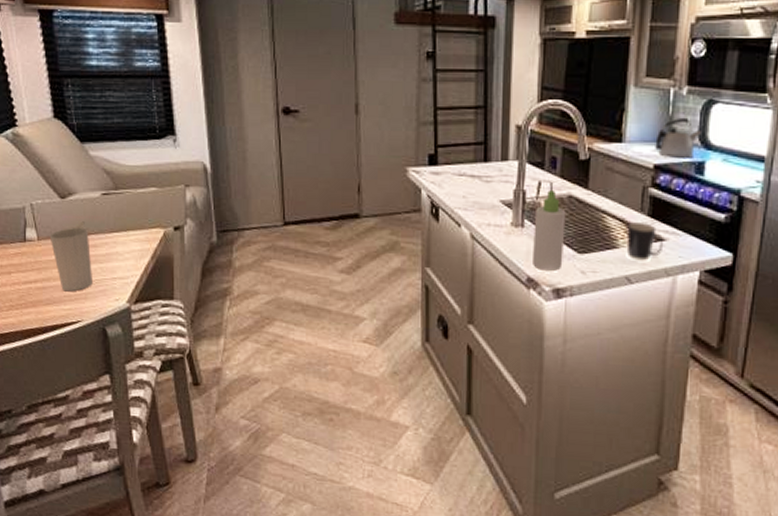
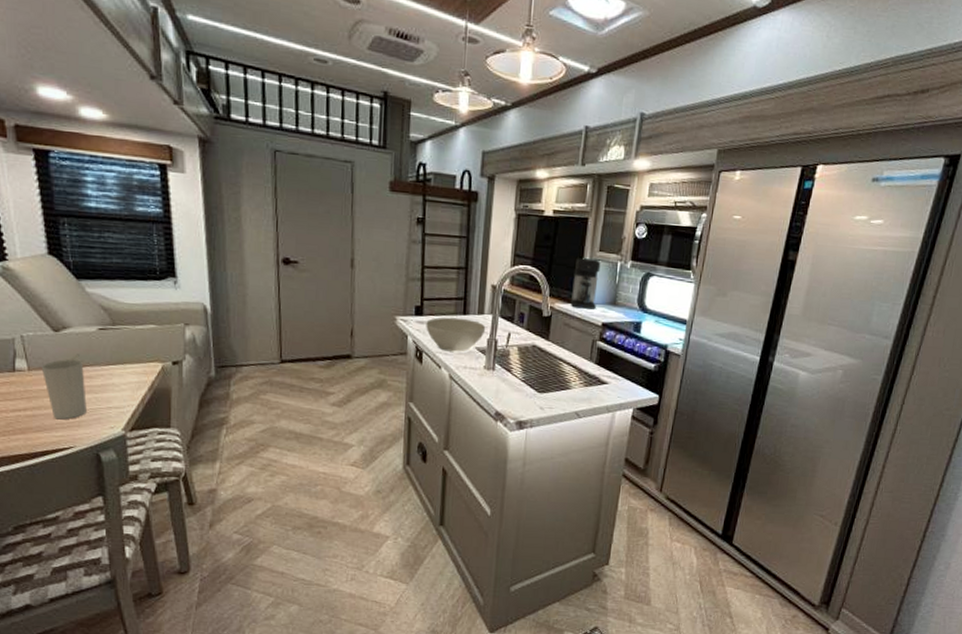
bowl: none [441,166,512,207] -> present [426,317,486,352]
bottle: present [533,183,566,272] -> none [501,334,530,408]
coffee maker: none [612,86,649,149] -> present [570,258,601,310]
mug: present [626,221,664,261] -> none [577,368,607,400]
kettle: present [655,117,701,158] -> none [603,286,640,319]

